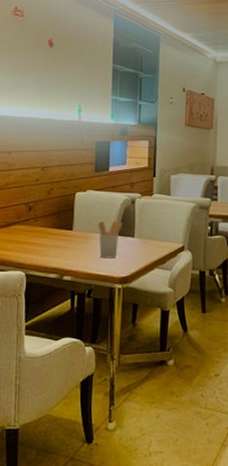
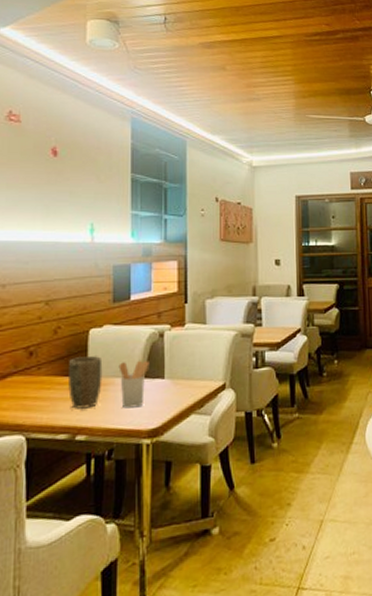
plant pot: none [58,213,86,257] -> present [68,355,103,410]

